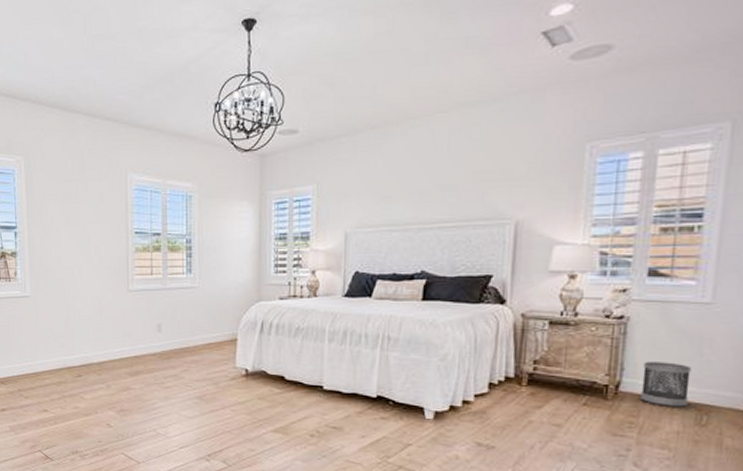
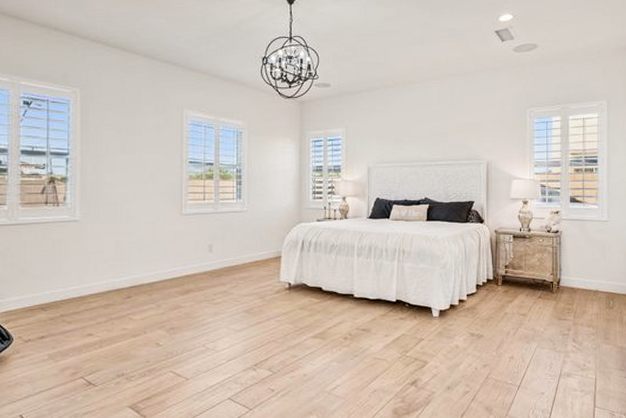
wastebasket: present [641,361,691,407] -> none [573,263,601,295]

